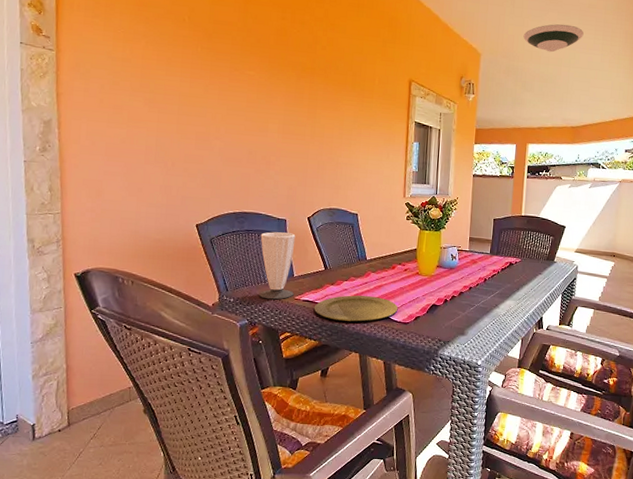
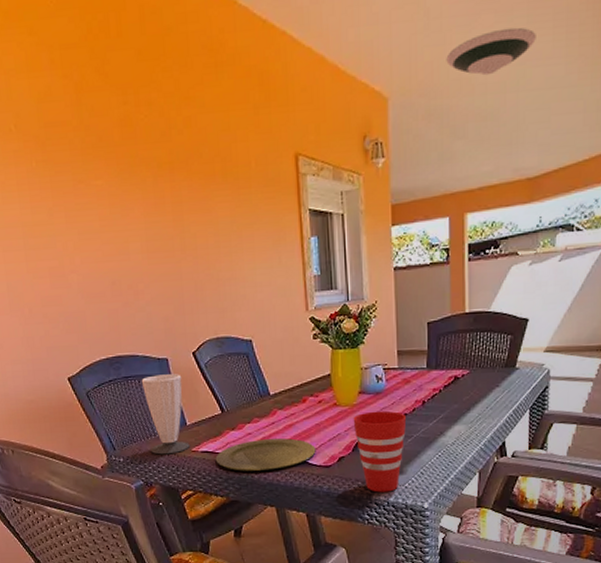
cup: none [430,282,471,349] -> present [353,410,406,493]

